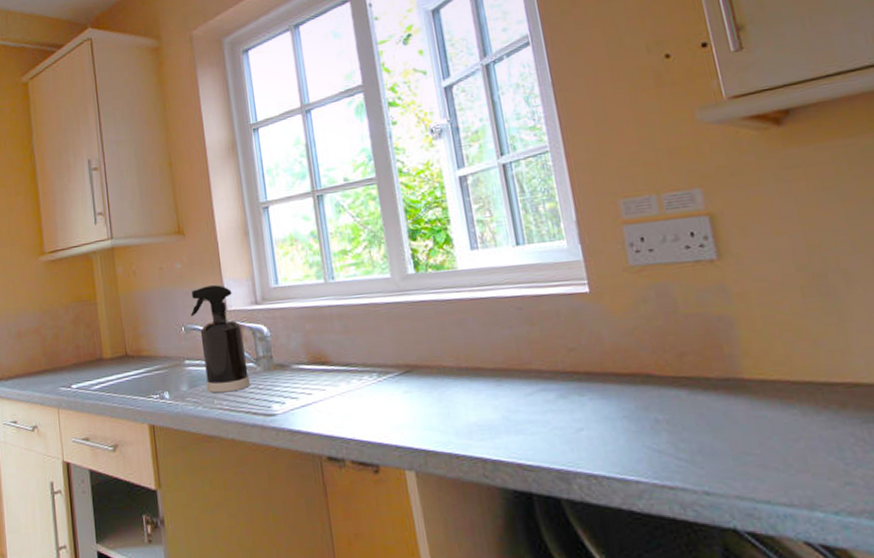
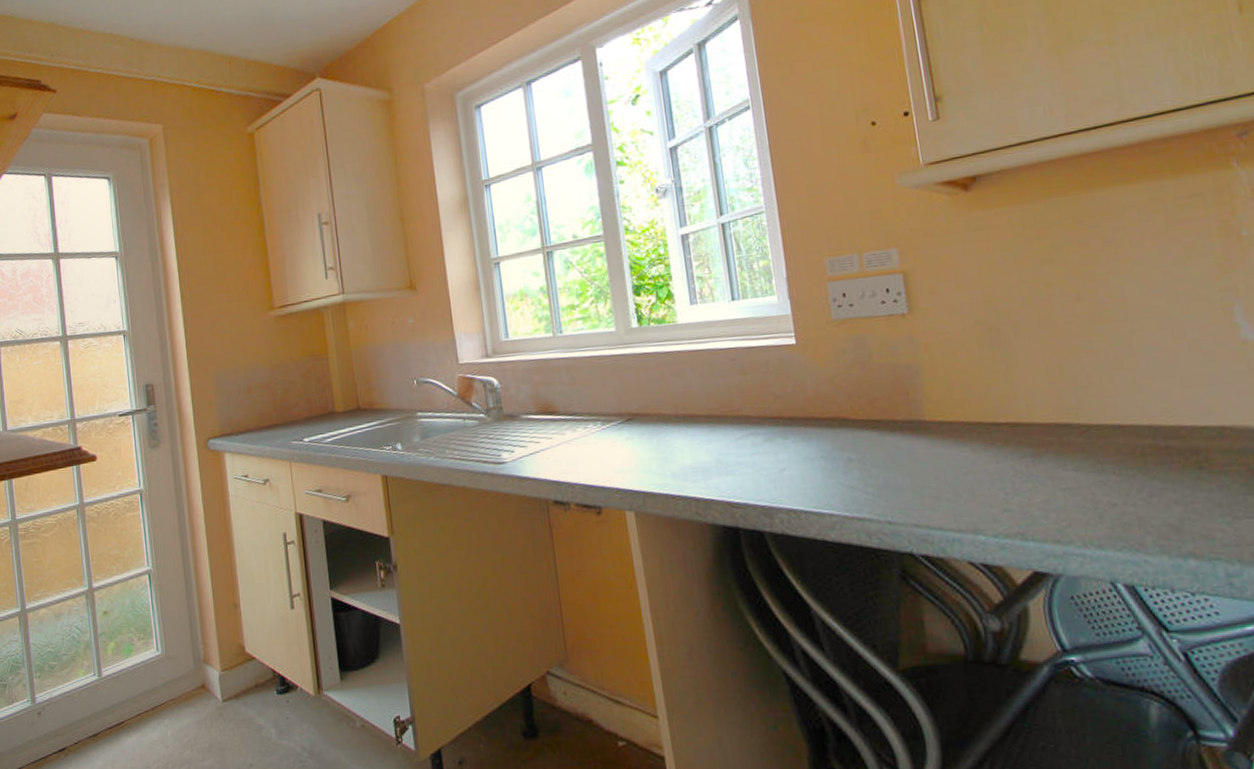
spray bottle: present [190,285,251,393] -> none [422,339,481,444]

